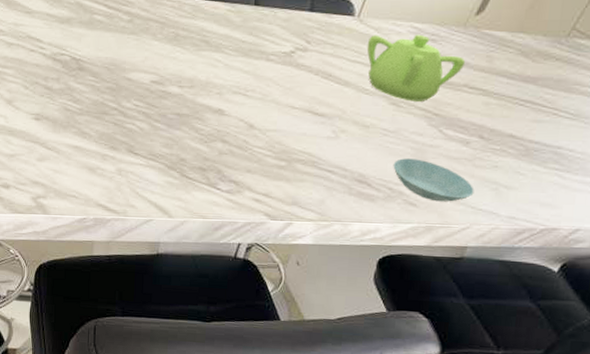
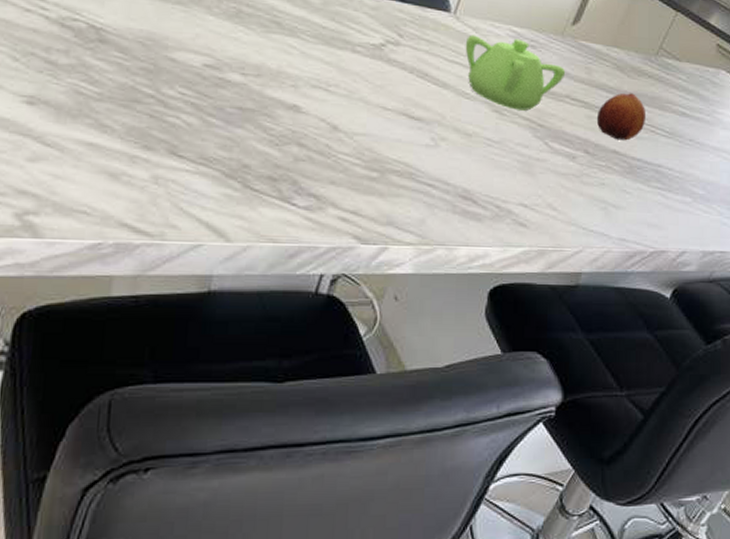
saucer: present [393,158,474,202] -> none [499,172,584,222]
fruit: none [494,78,549,125] -> present [596,93,645,141]

